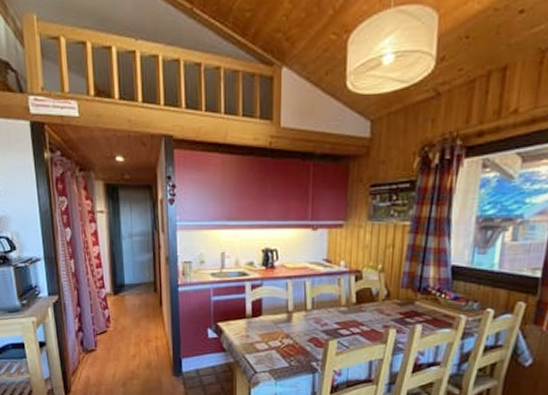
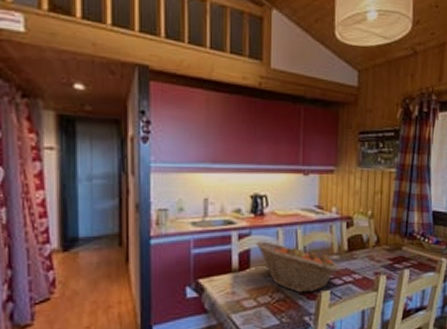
fruit basket: none [268,291,347,341] -> present [257,241,340,293]

